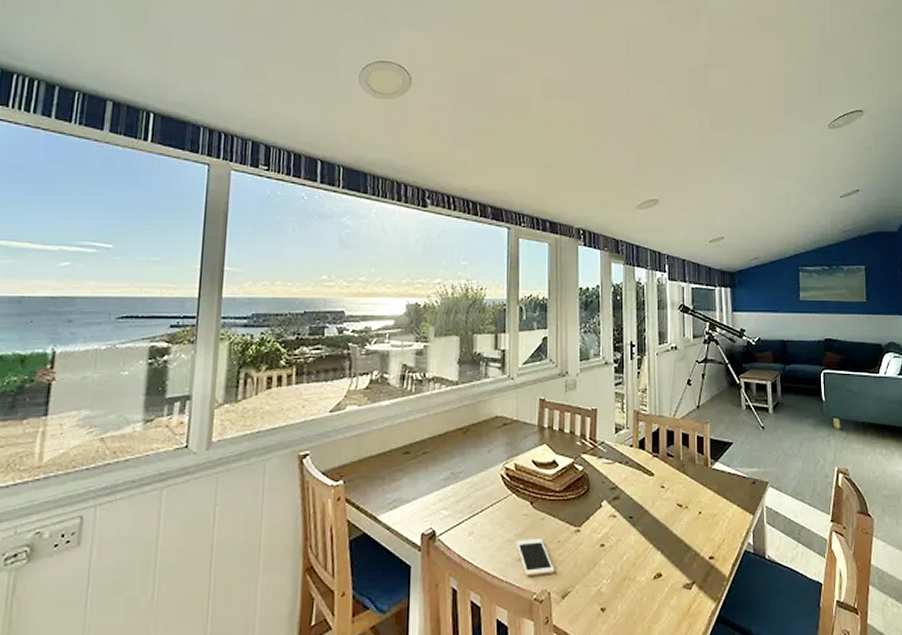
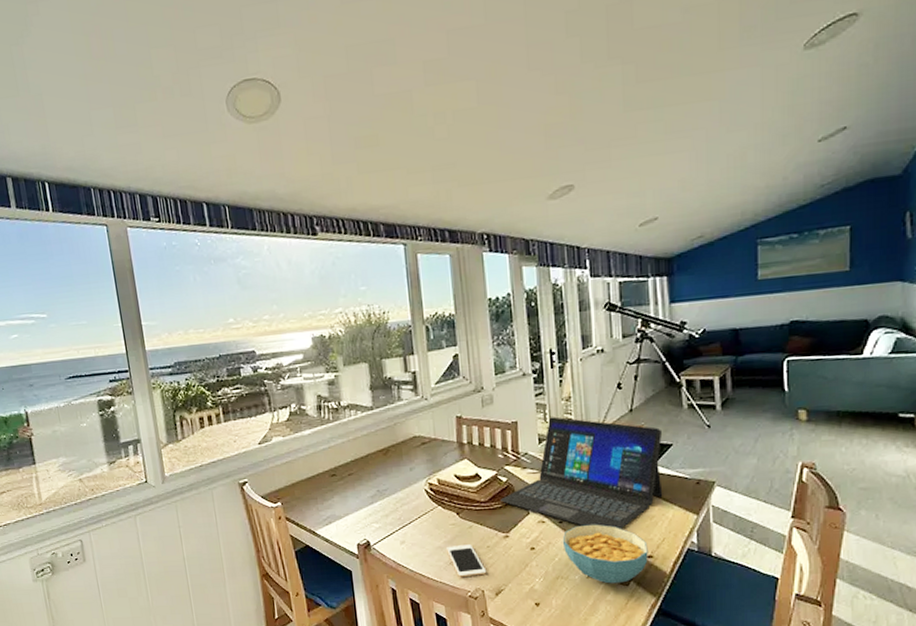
laptop: none [575,407,725,527] -> present [500,416,663,529]
cereal bowl: none [631,520,710,587] -> present [562,524,648,584]

